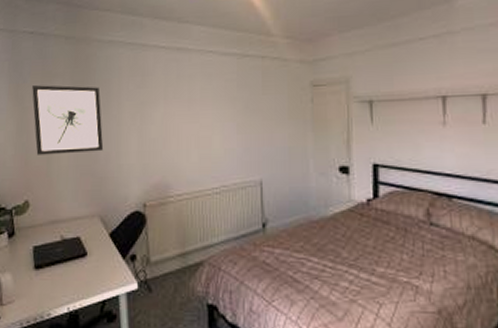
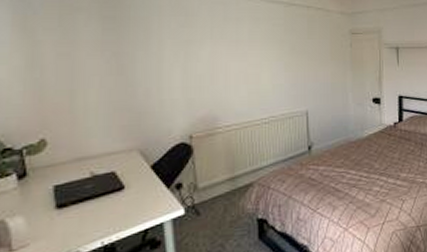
wall art: present [32,85,104,155] -> none [46,18,142,91]

